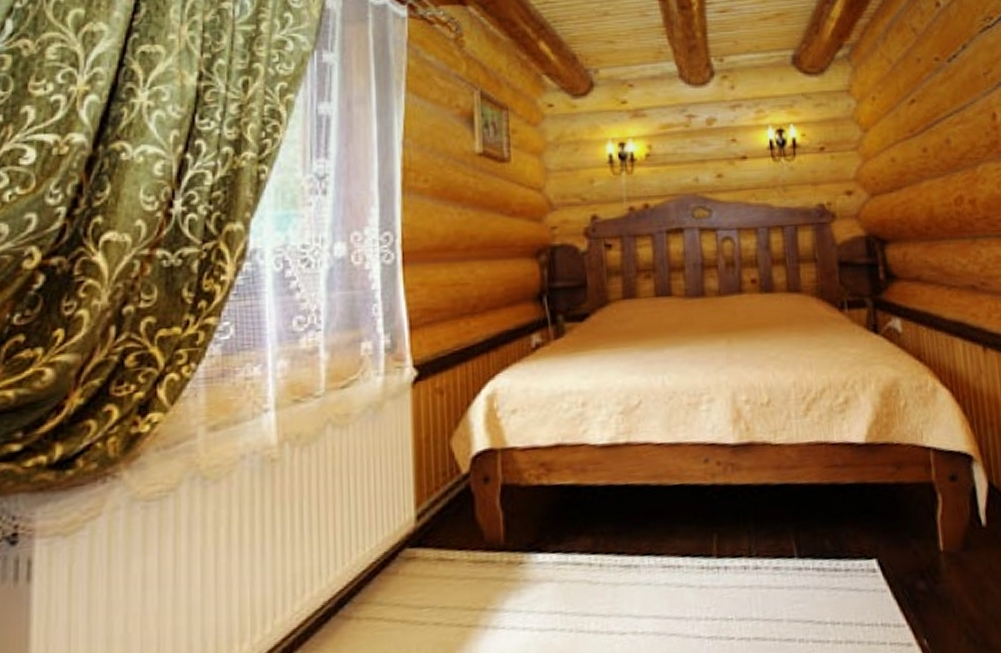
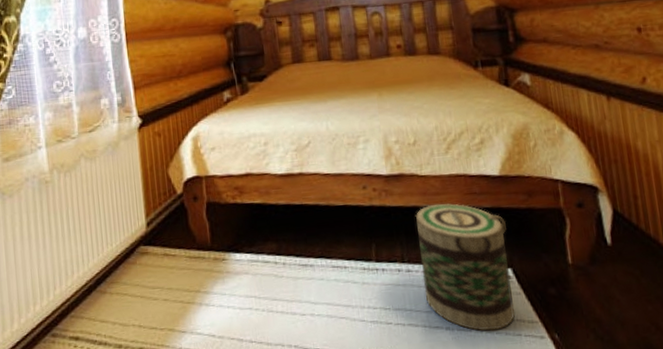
basket: none [766,479,879,641] -> present [415,203,515,331]

